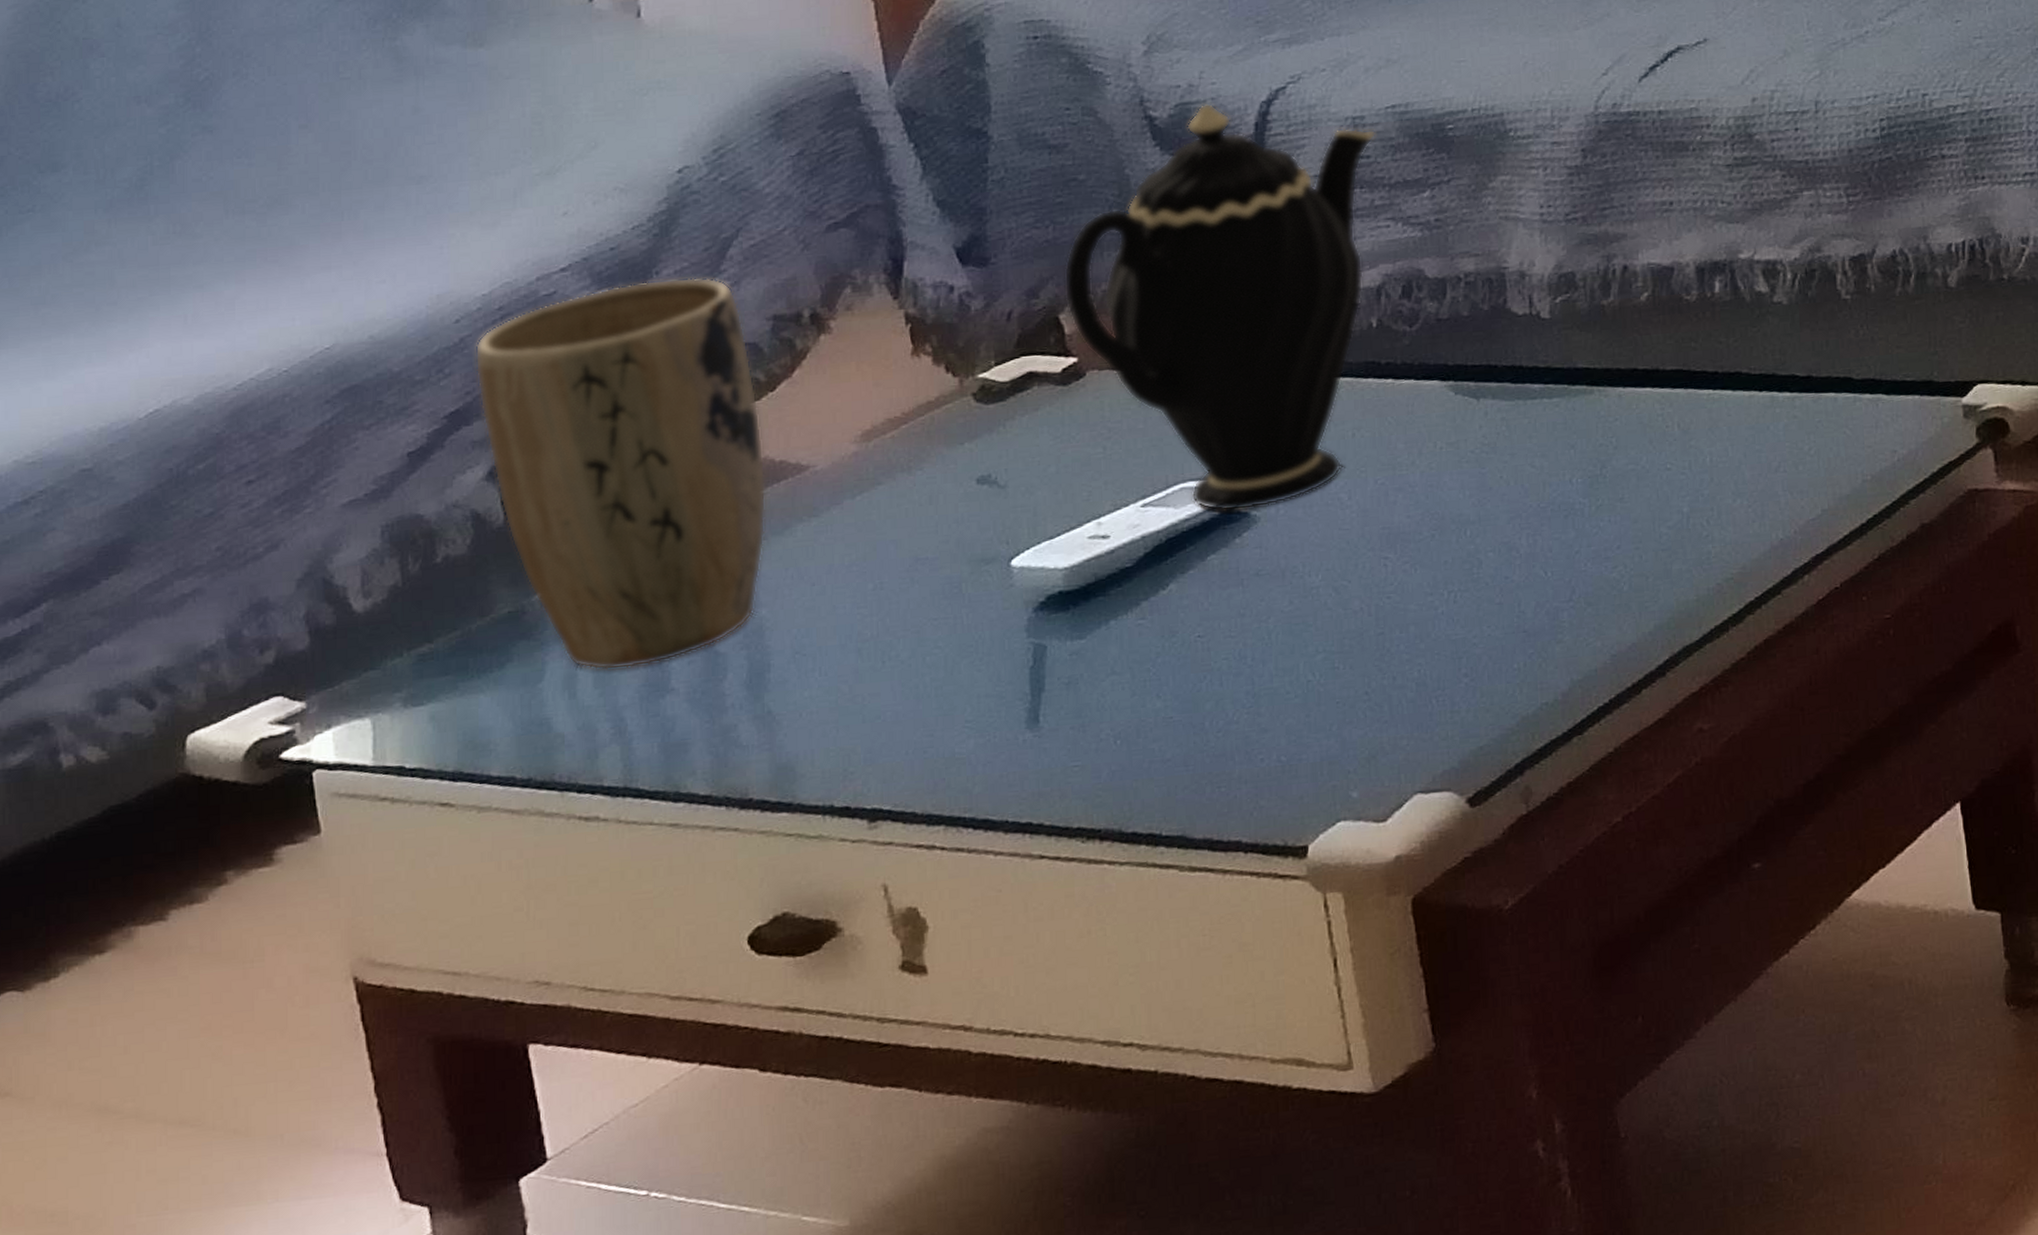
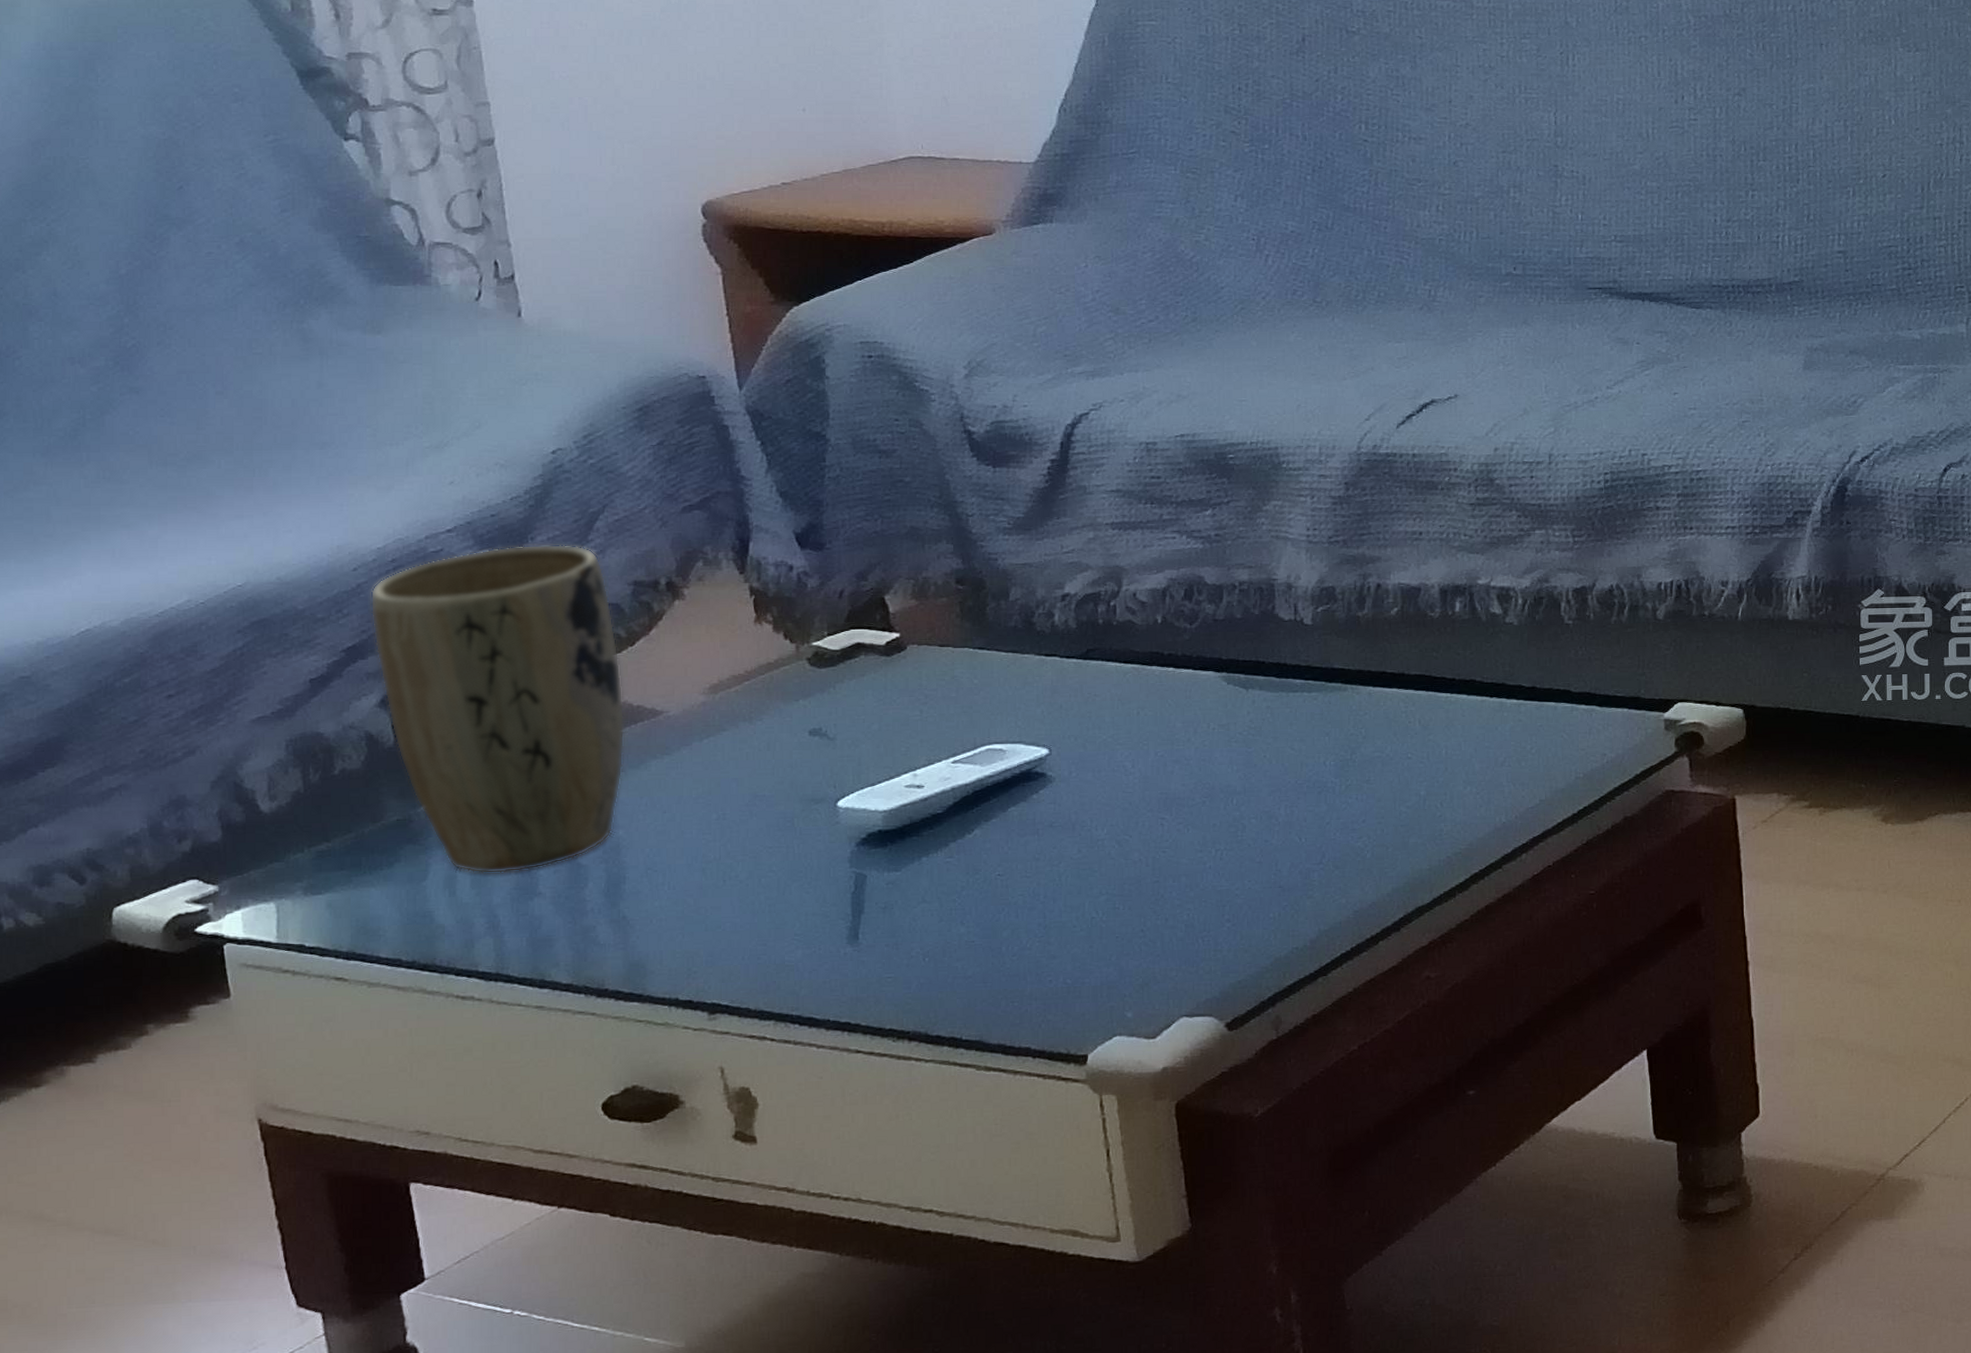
teapot: present [1064,103,1377,512] -> none [890,423,1167,771]

